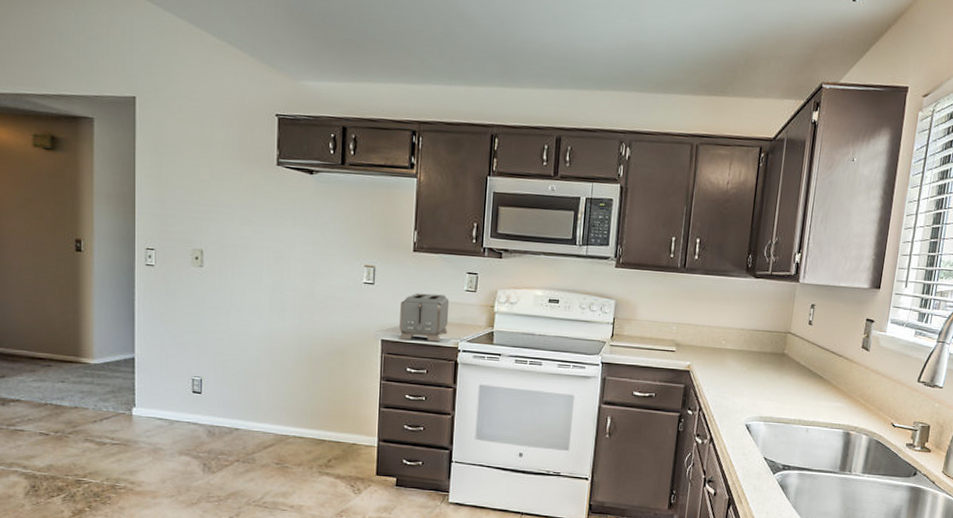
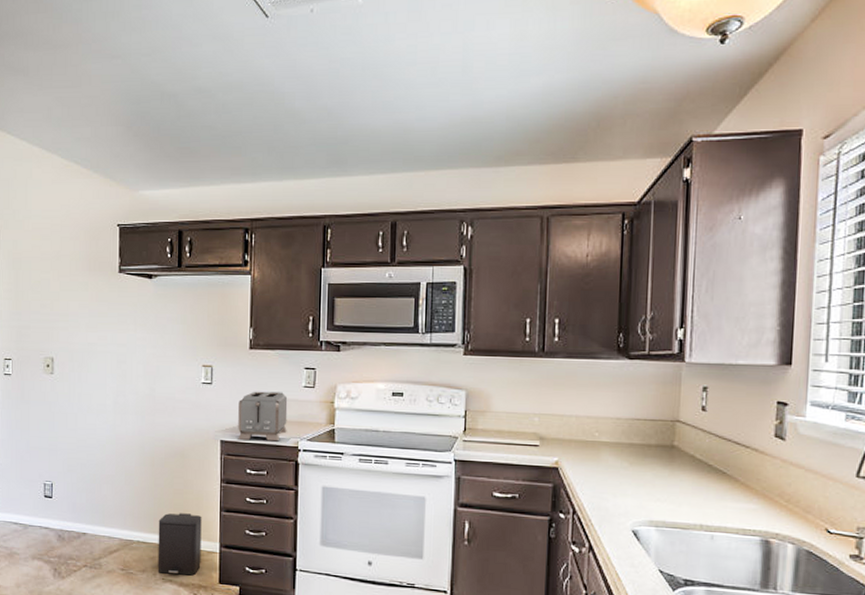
pedal bin: none [314,409,361,468] -> present [157,513,202,576]

